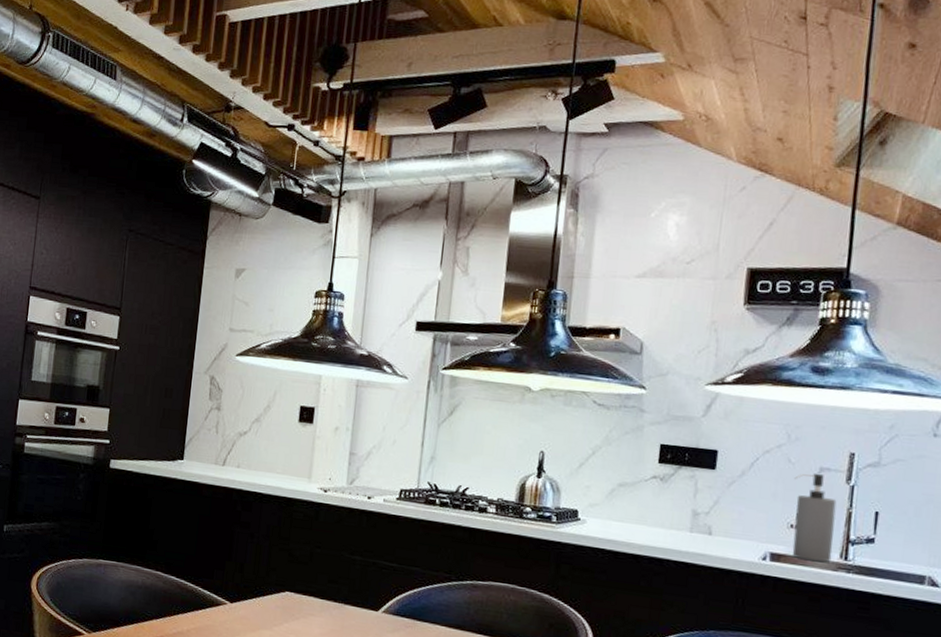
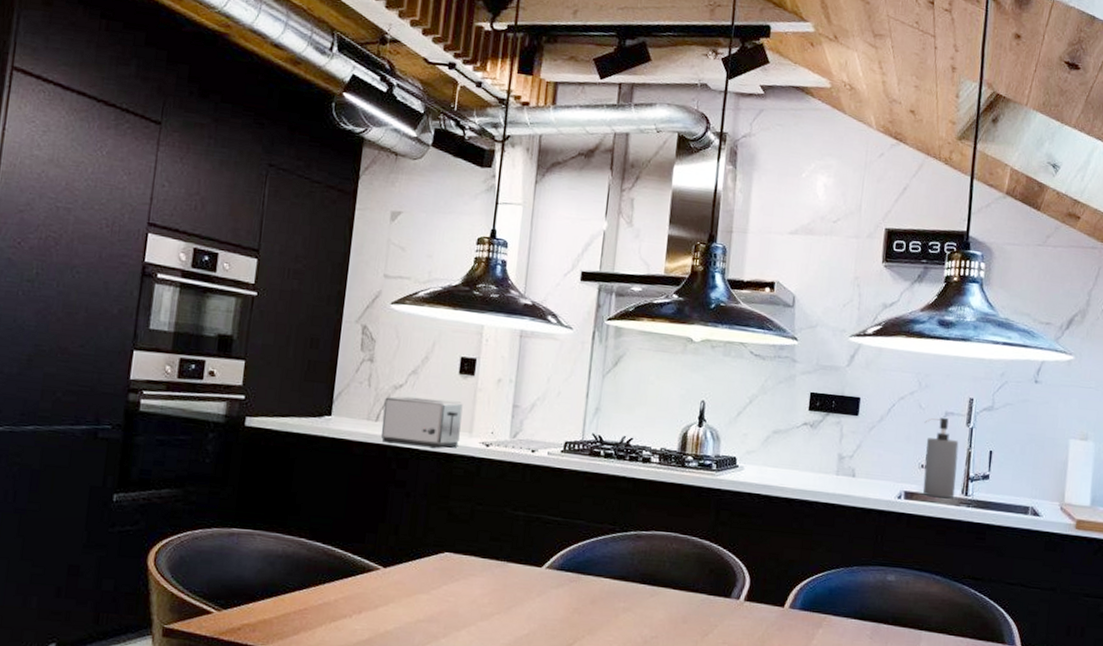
toaster: none [227,443,302,494] -> present [380,396,463,449]

